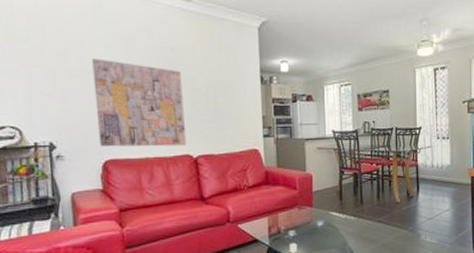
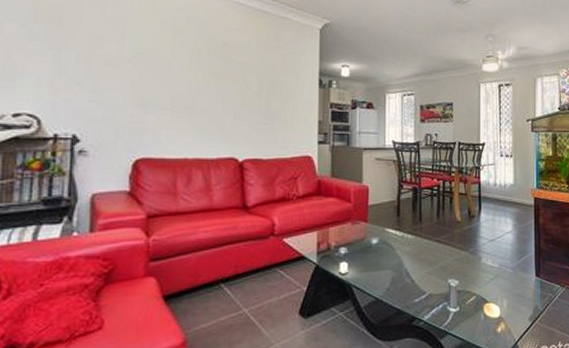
wall art: present [92,58,187,147] -> none [132,47,233,148]

